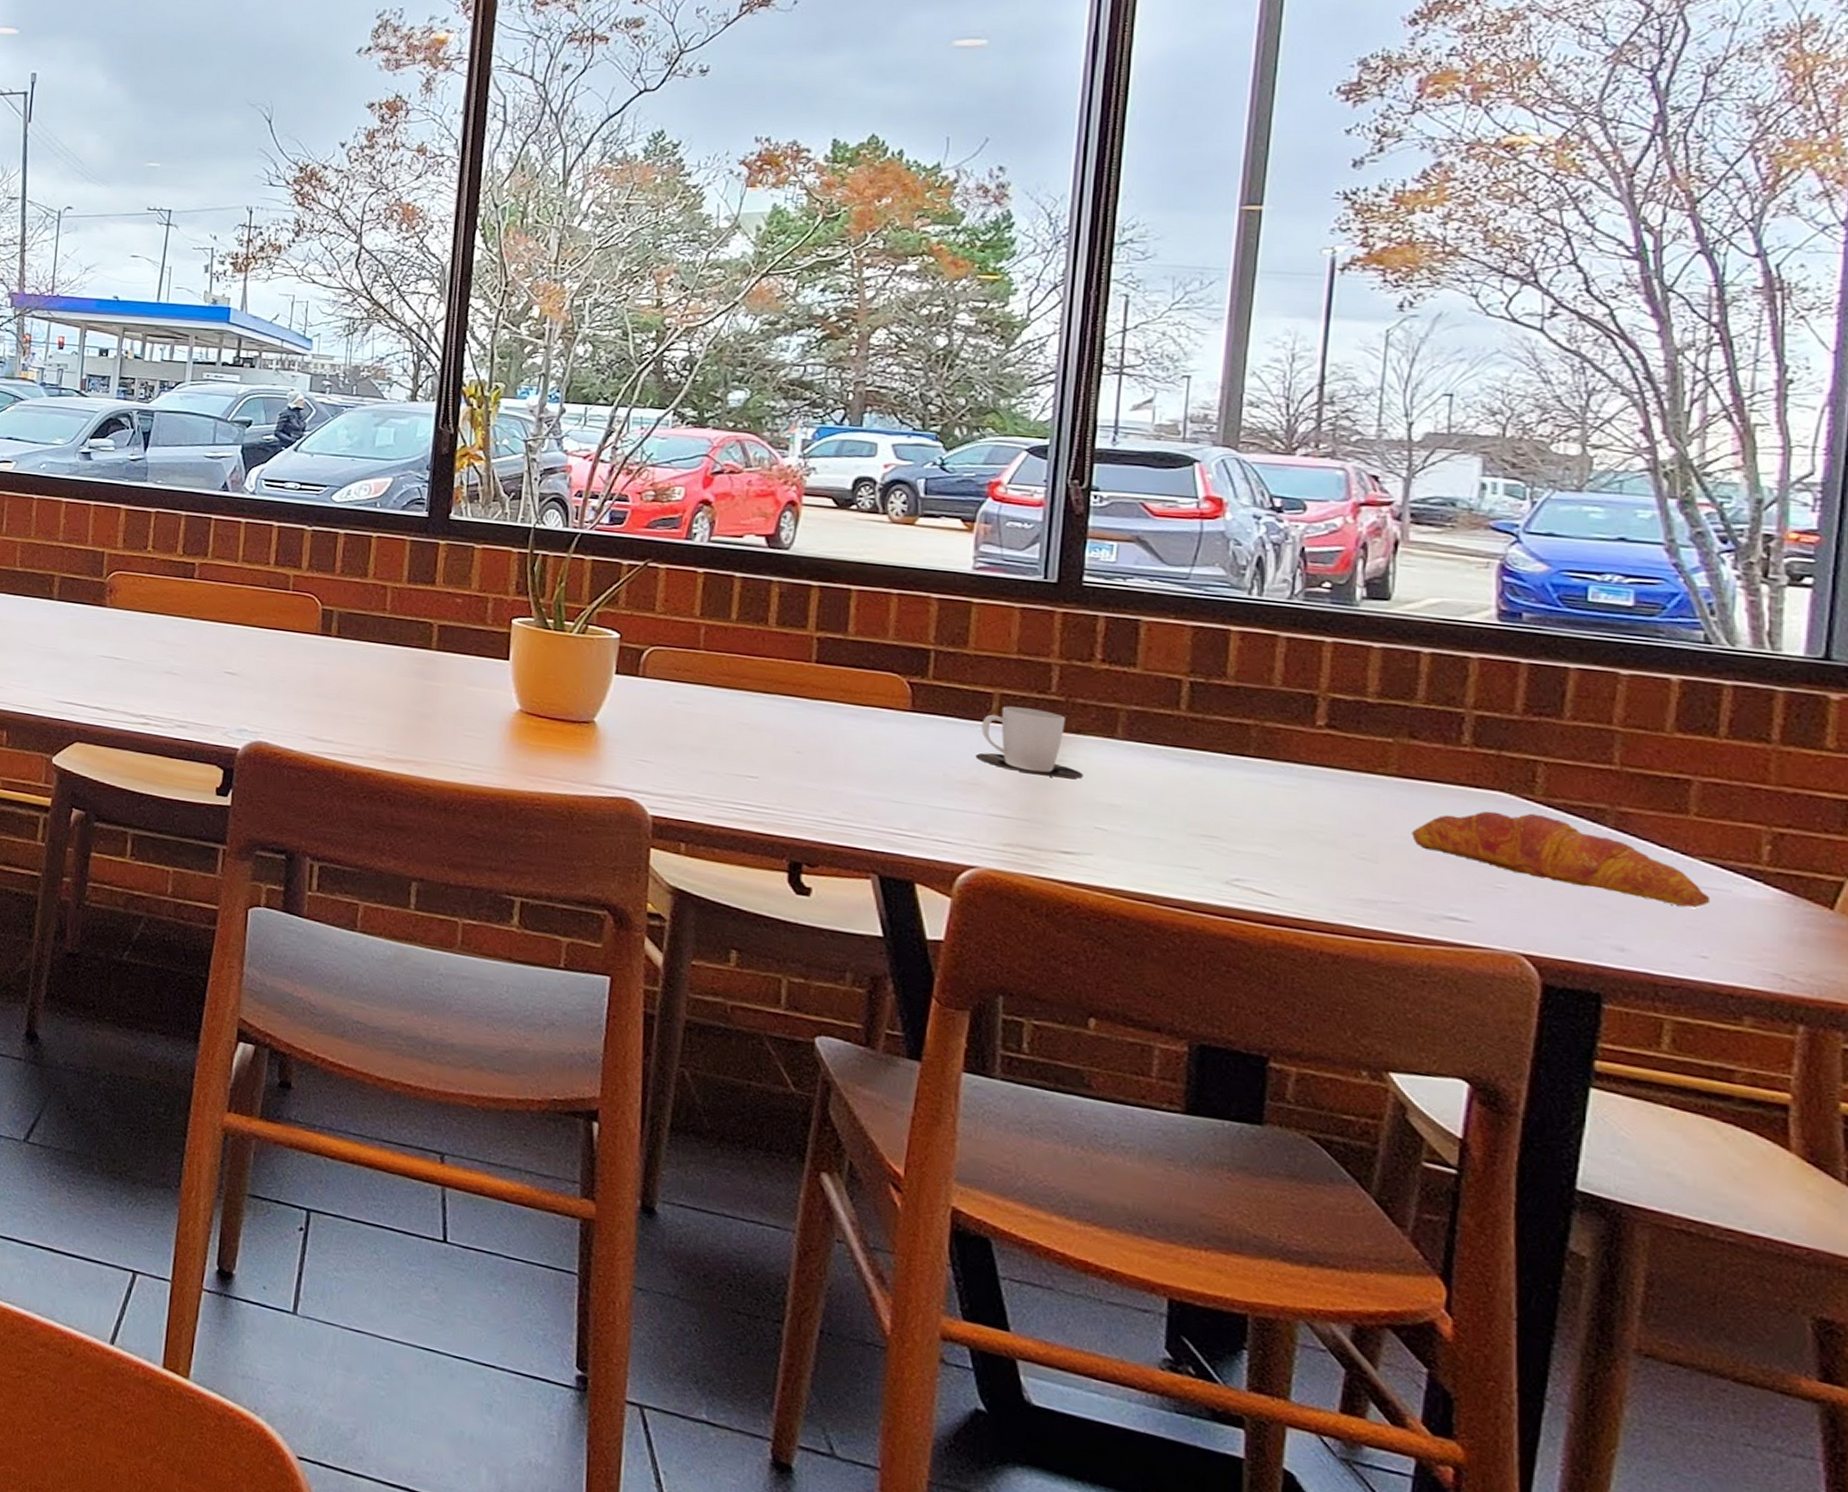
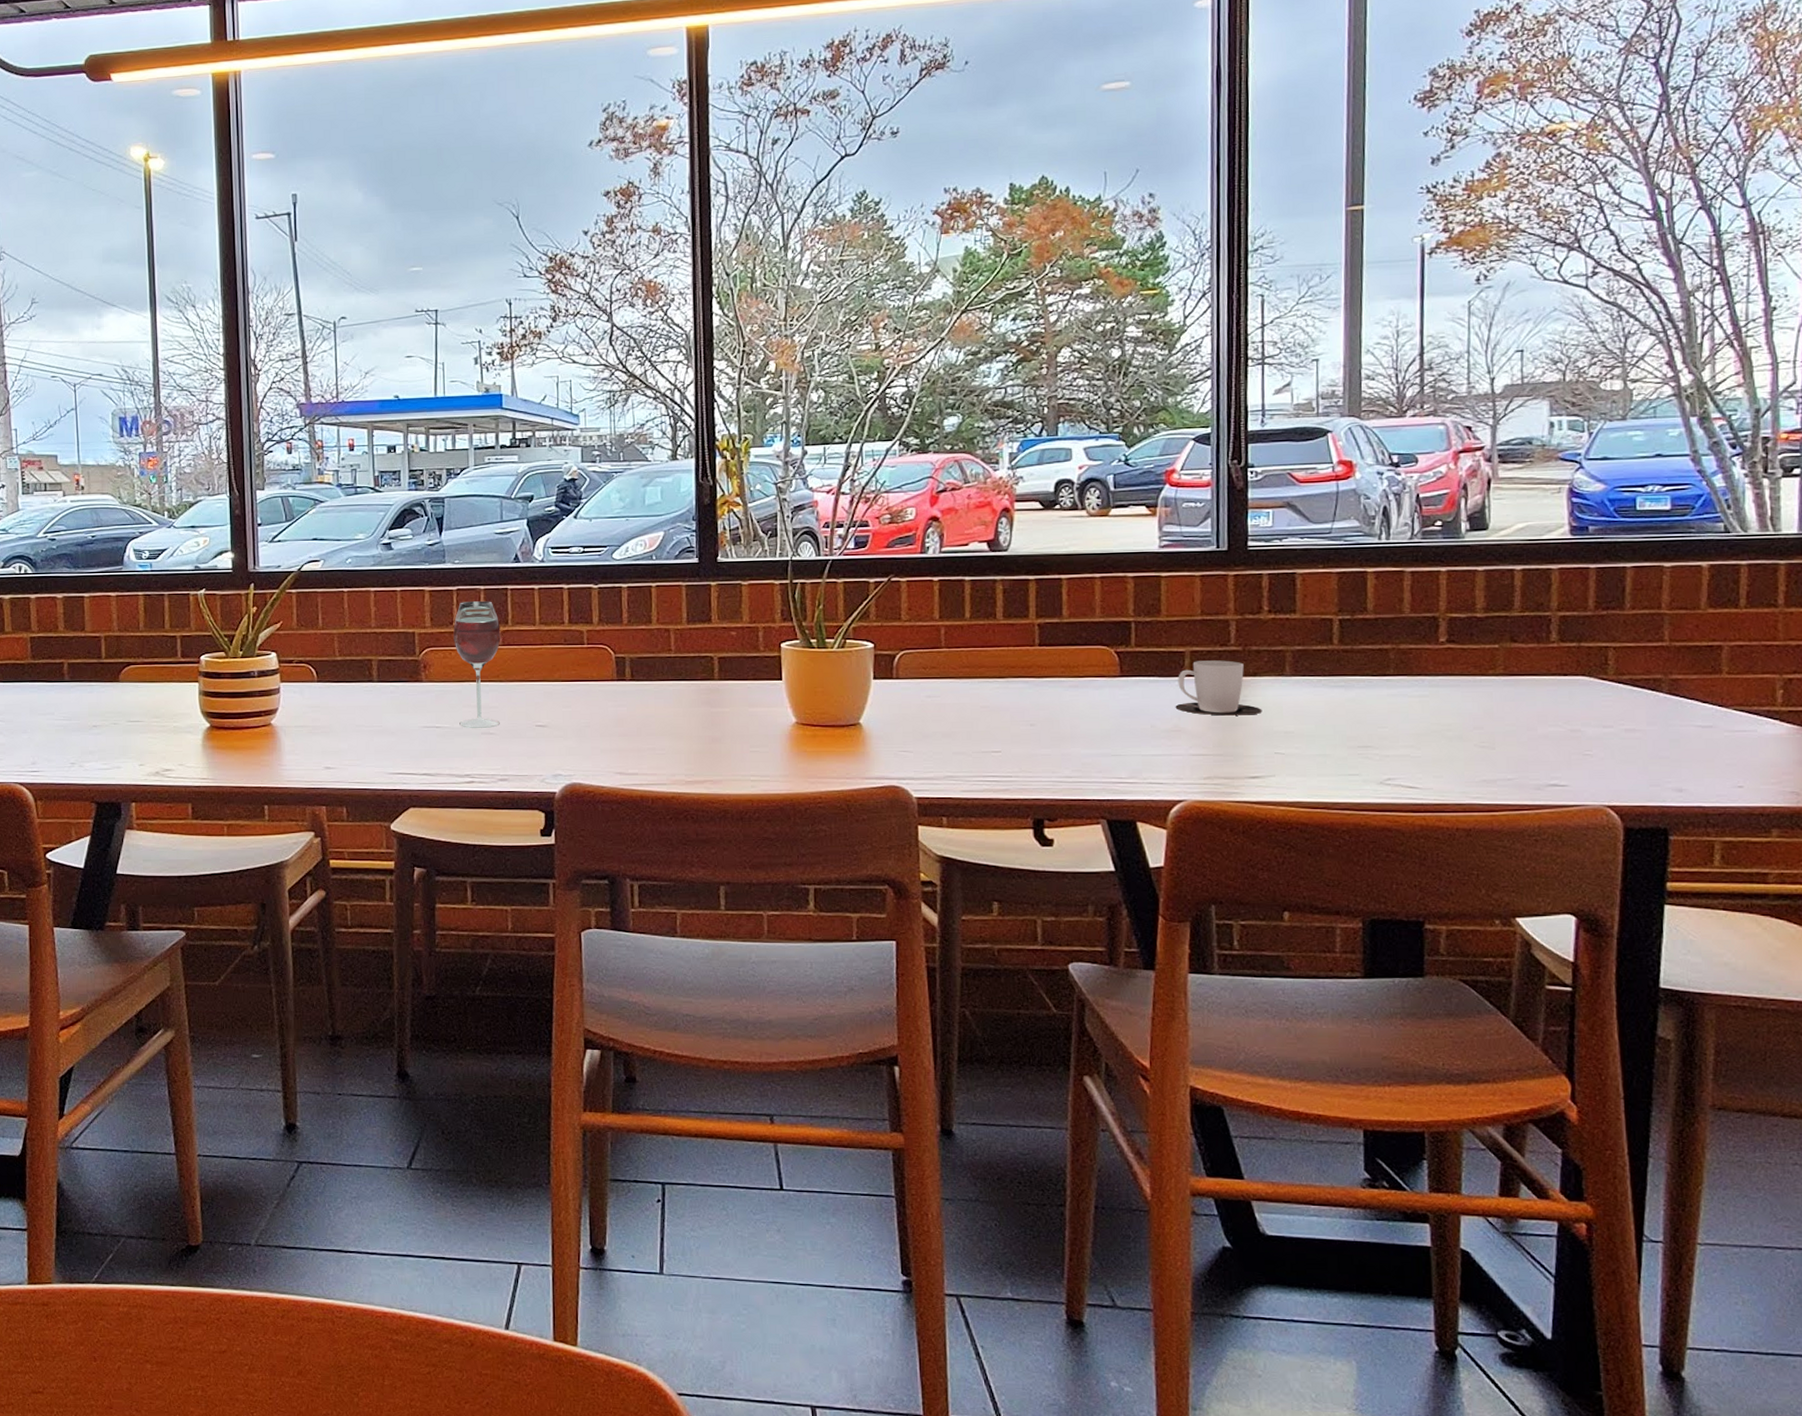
wineglass: none [141,526,199,668] -> present [453,601,501,729]
croissant: present [1412,811,1711,908] -> none [1518,690,1743,748]

